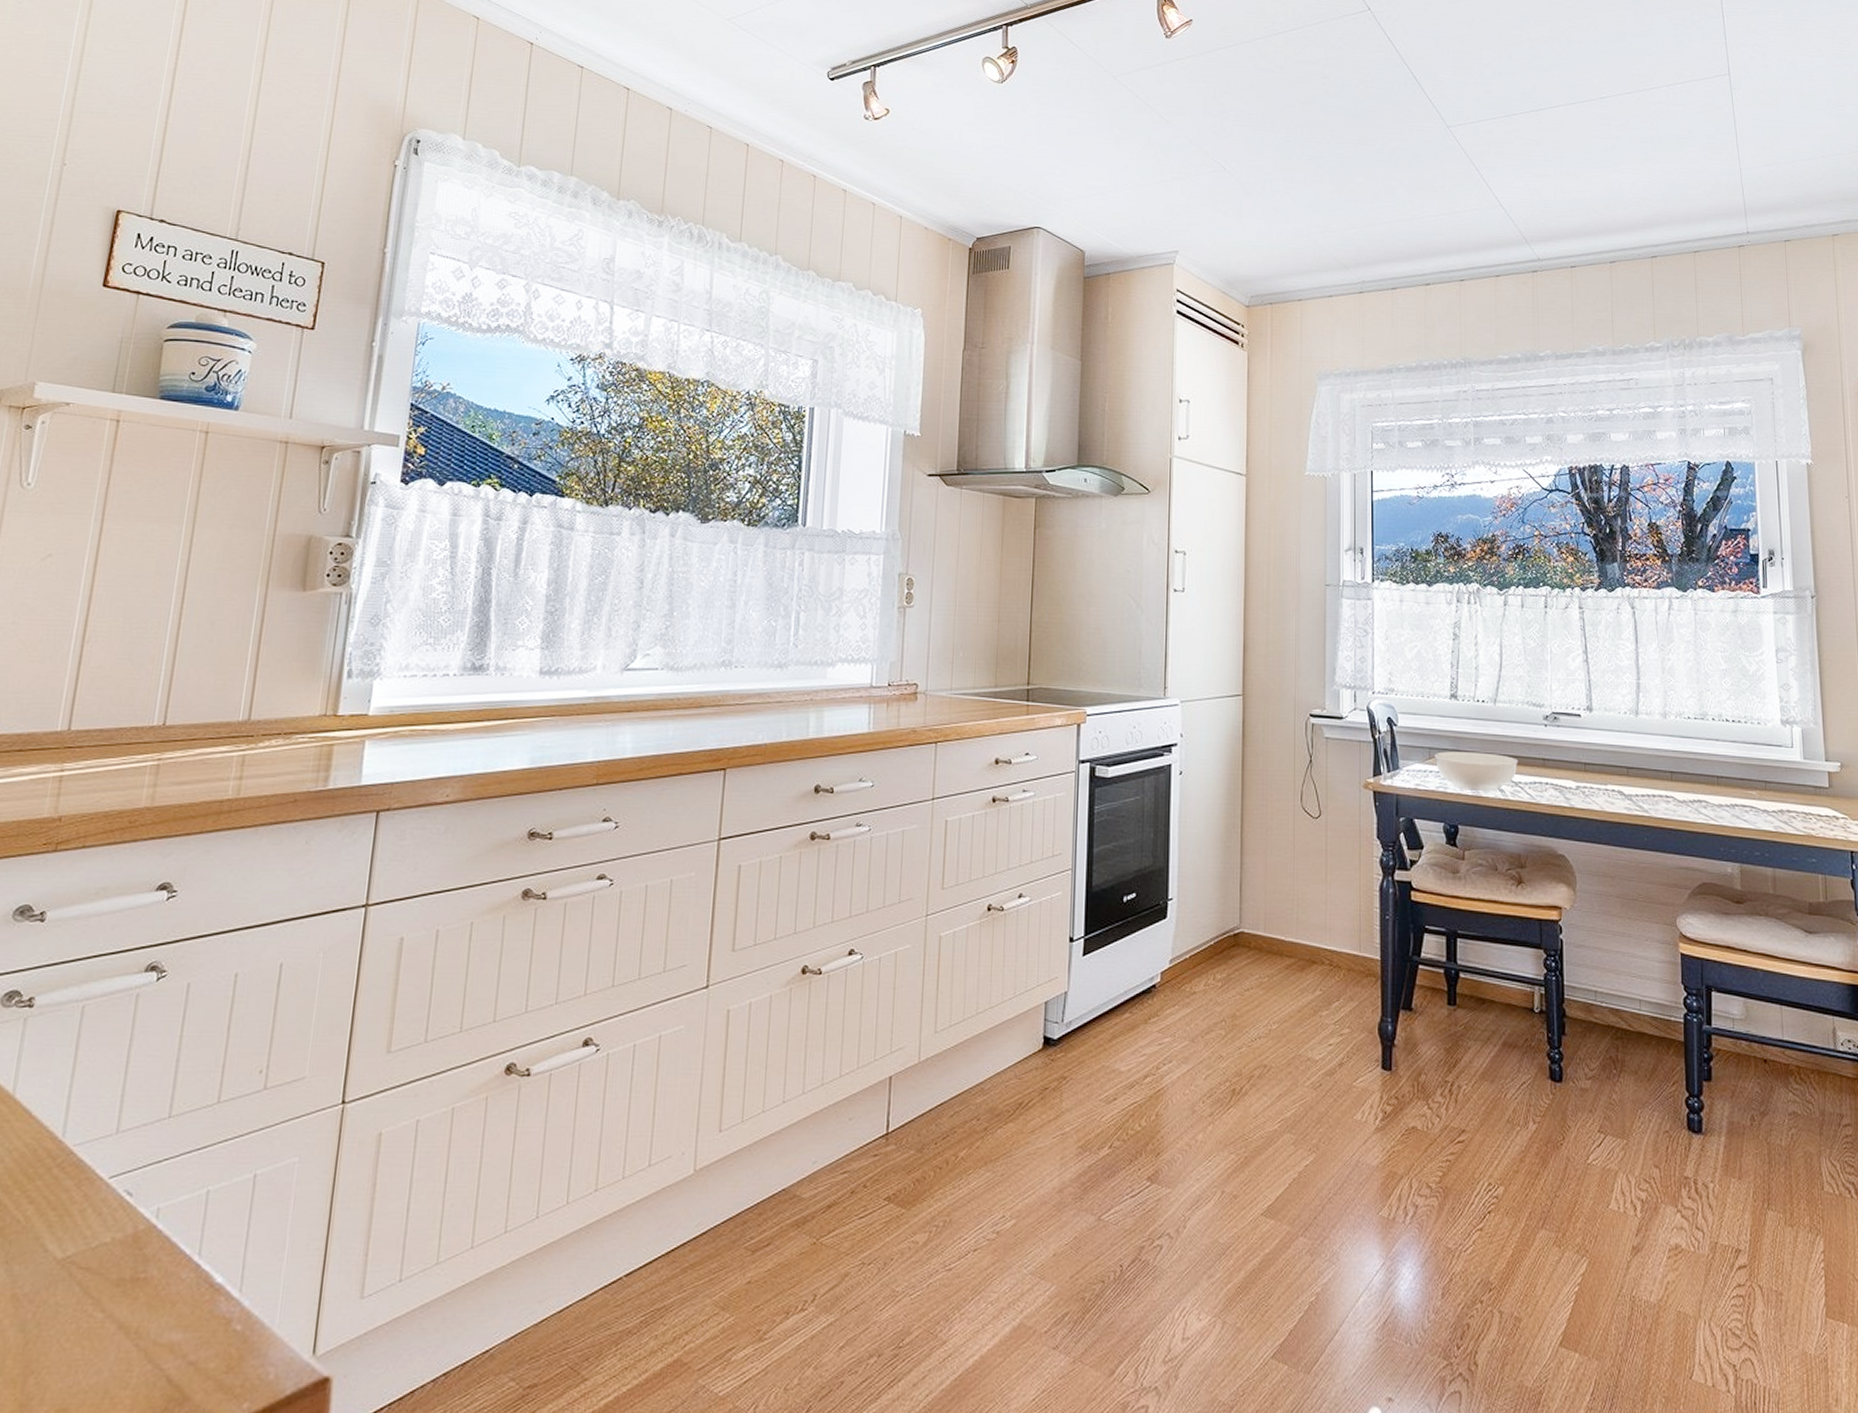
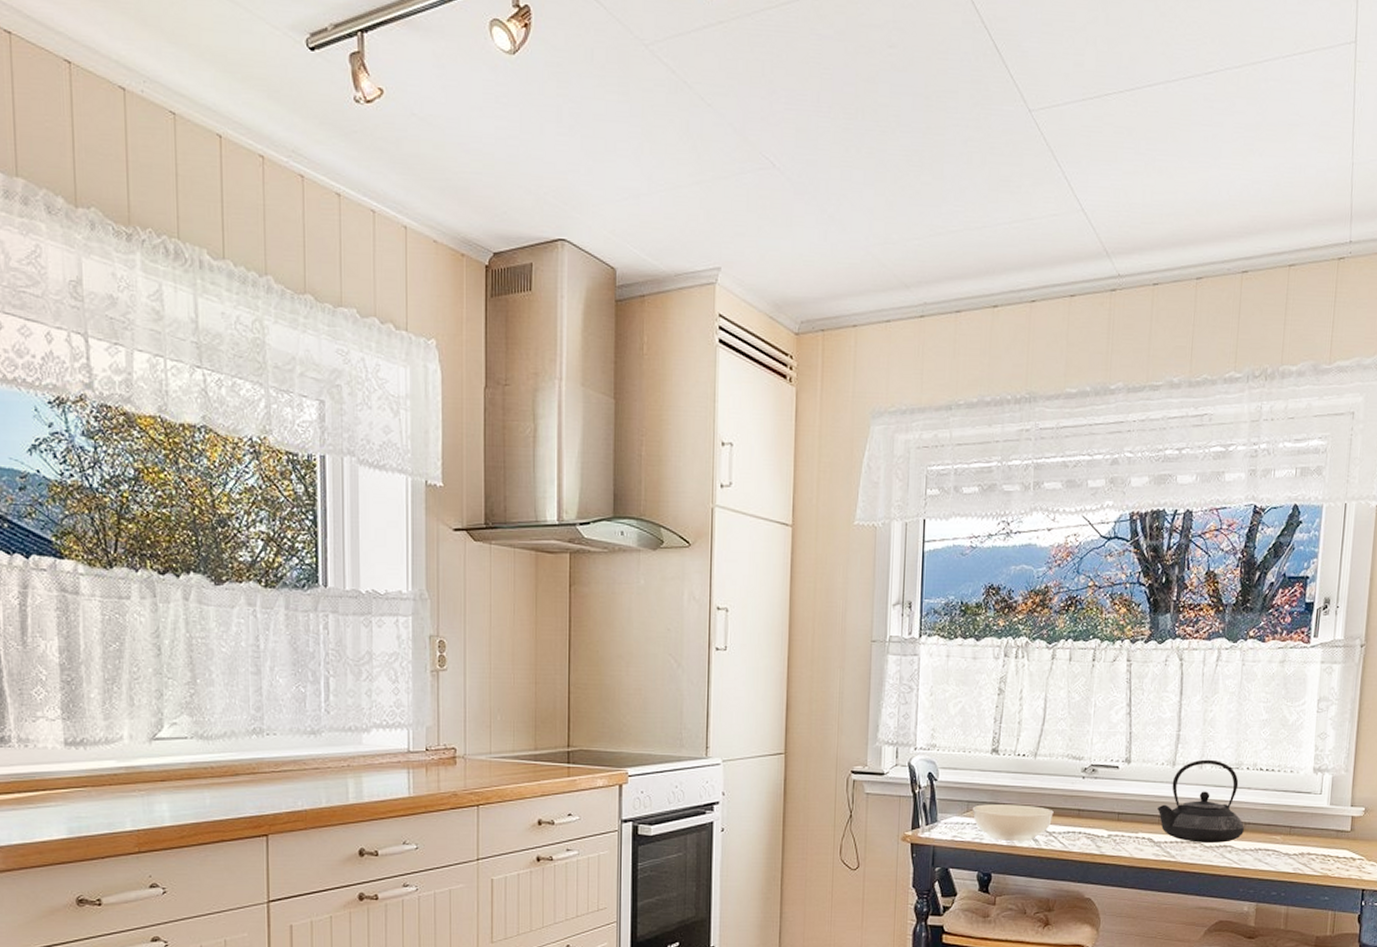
teapot: none [1625,709,1717,797] -> present [1157,759,1244,843]

